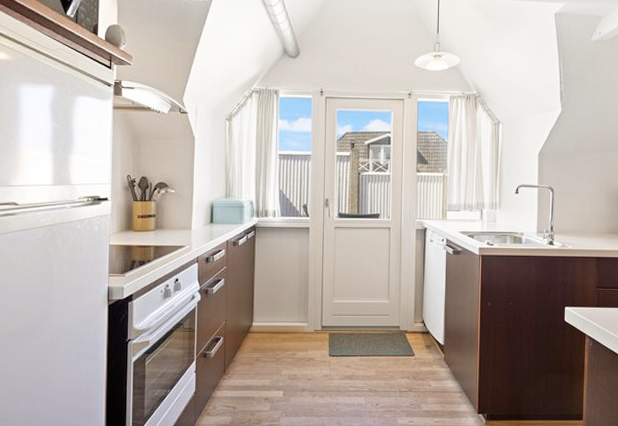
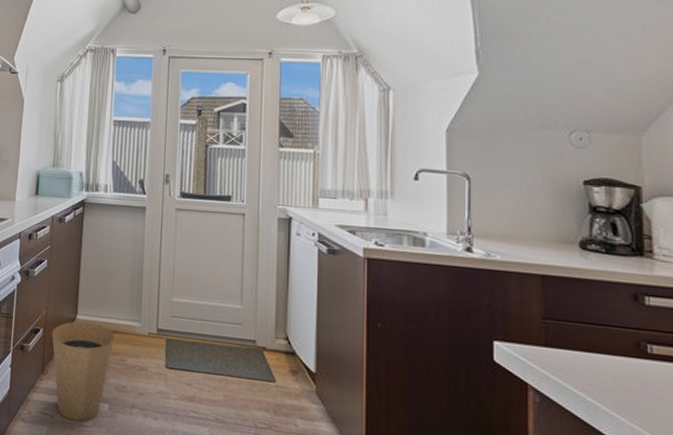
trash can: none [231,328,286,408] -> present [52,321,115,422]

